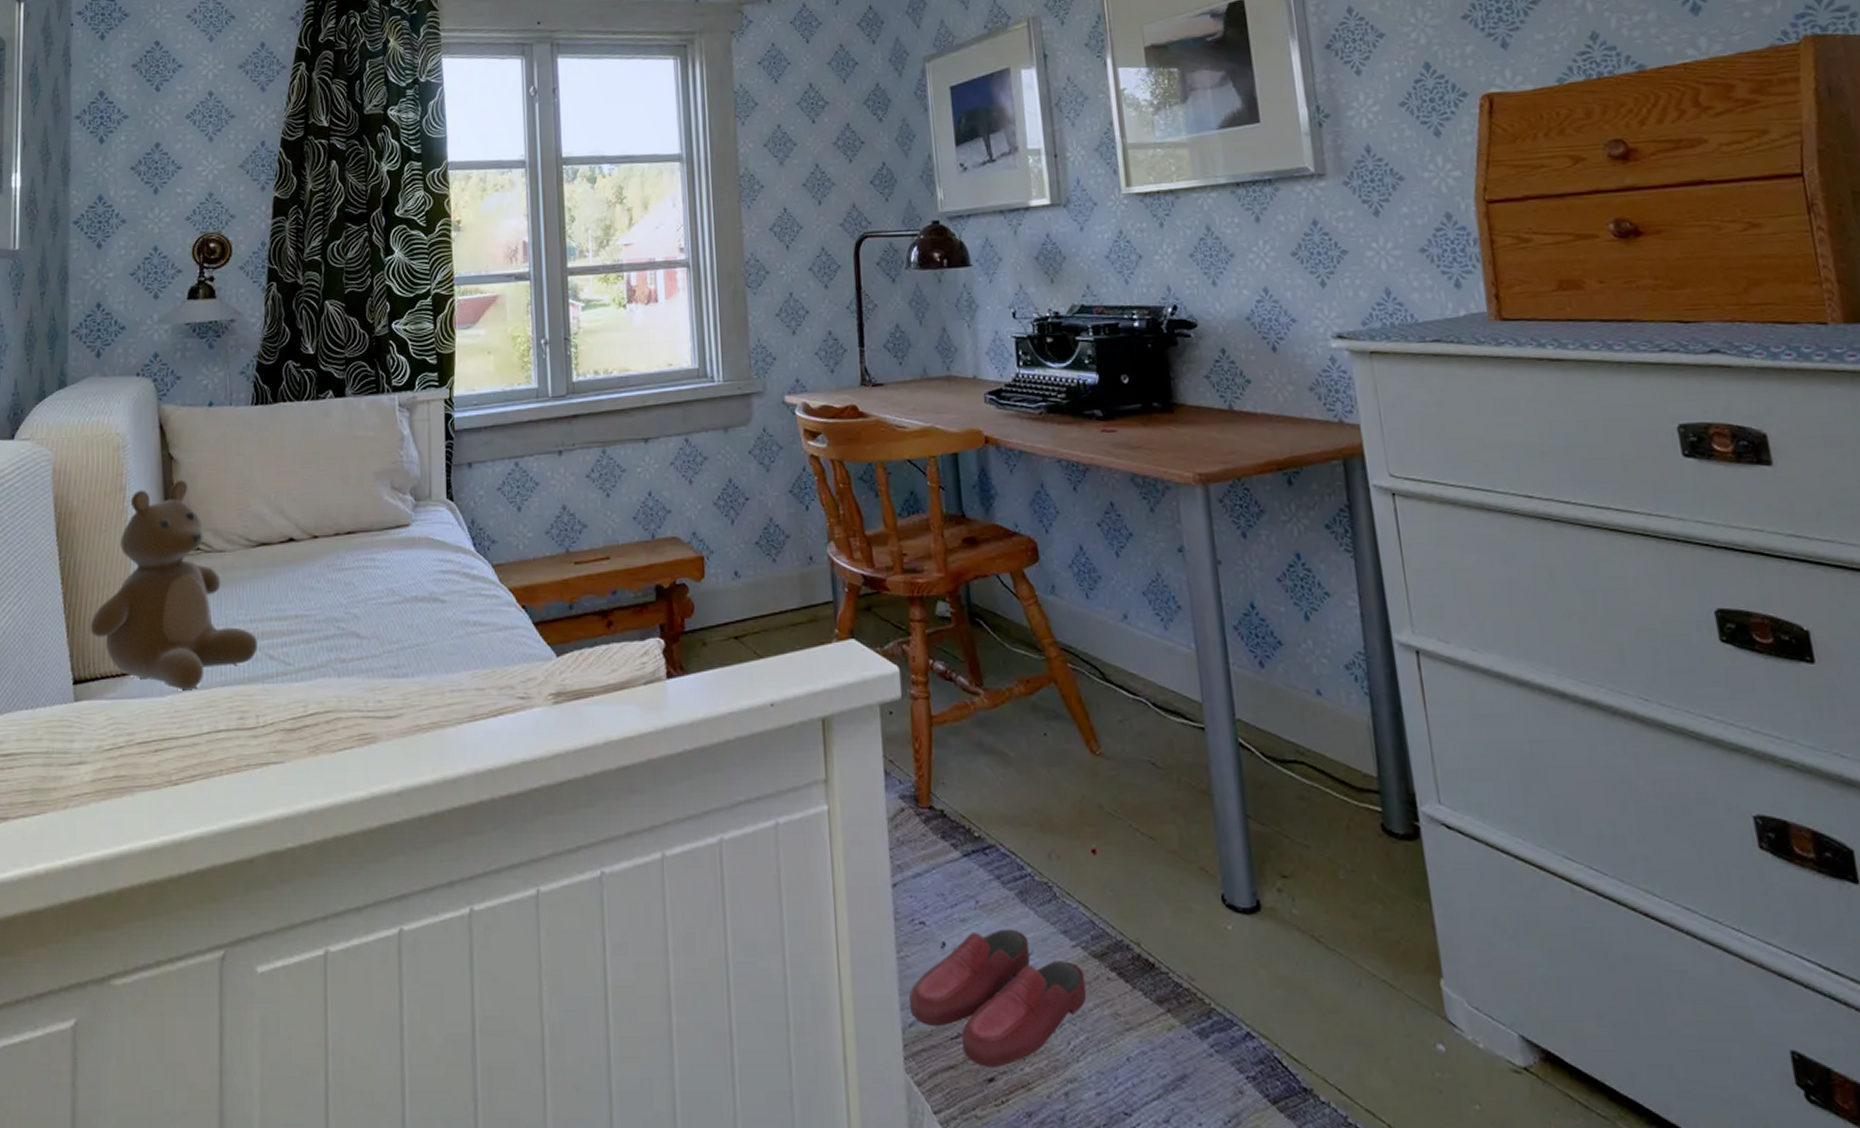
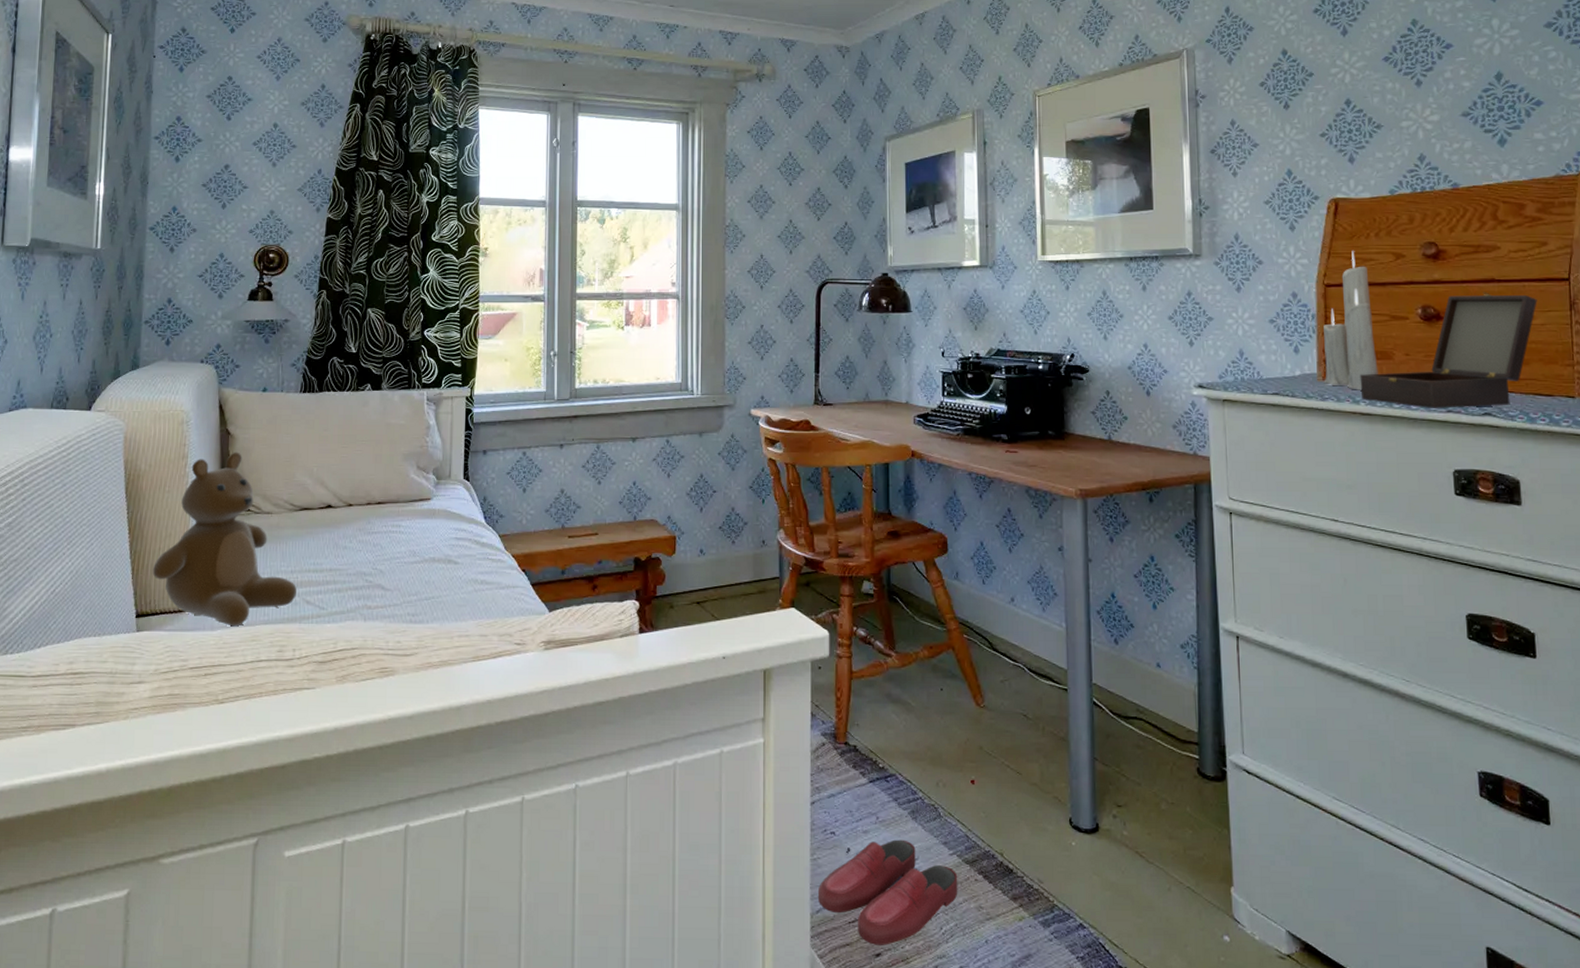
candle: none [1489,157,1567,331] -> present [1323,251,1378,390]
jewelry box: none [1542,197,1764,349] -> present [1360,292,1537,410]

